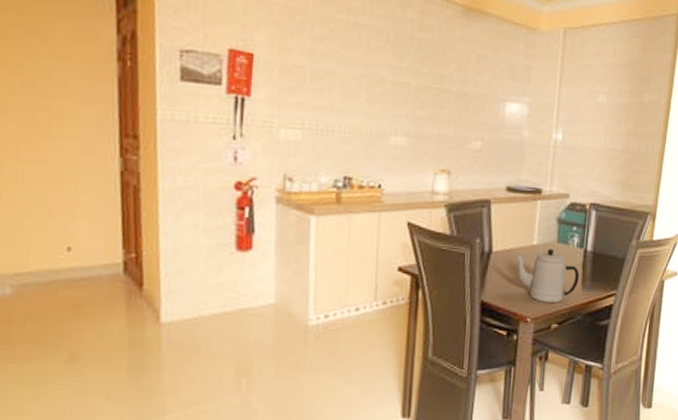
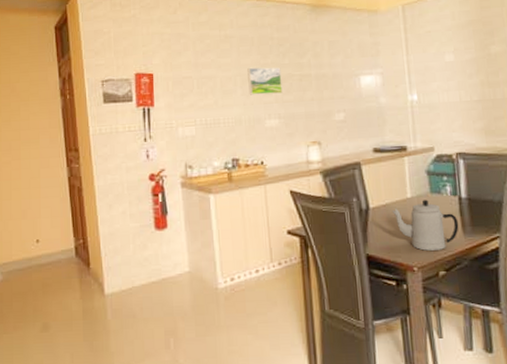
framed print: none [375,68,417,107] -> present [247,67,283,95]

